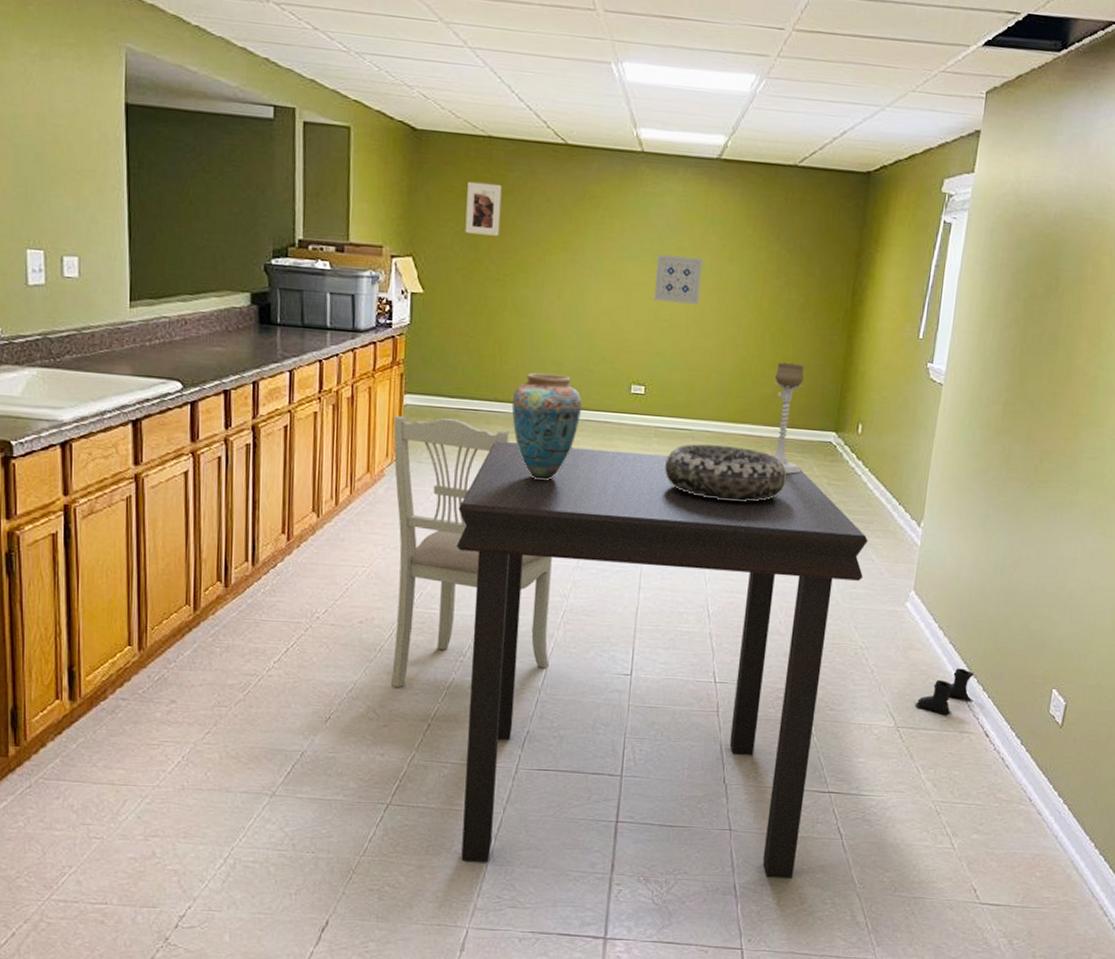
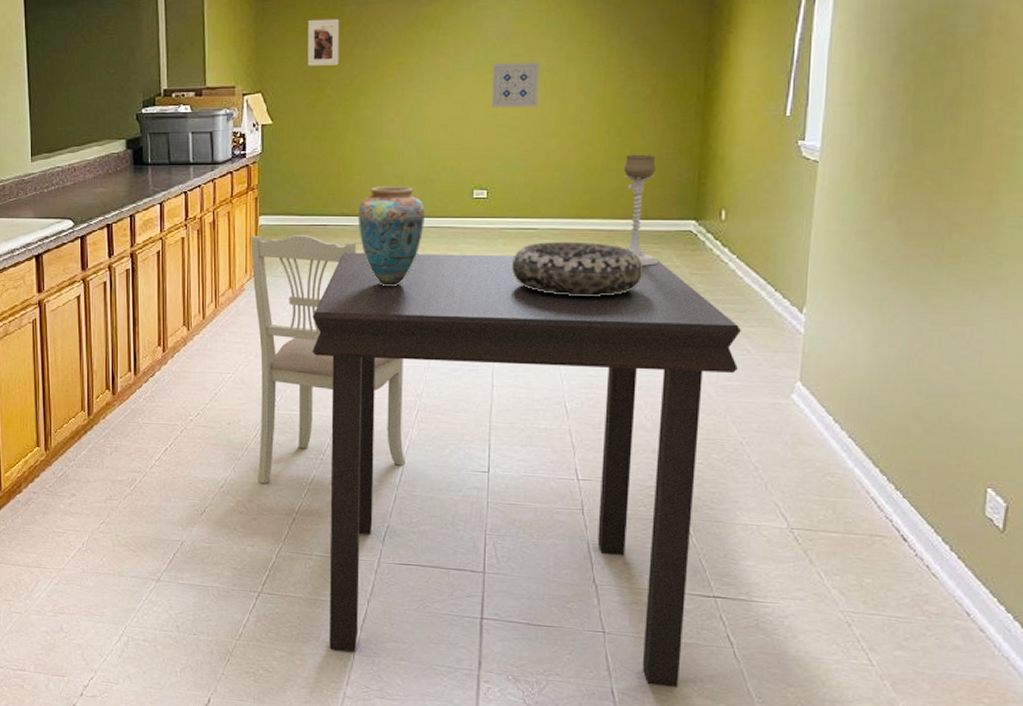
boots: present [914,668,974,715] -> none [810,465,884,516]

